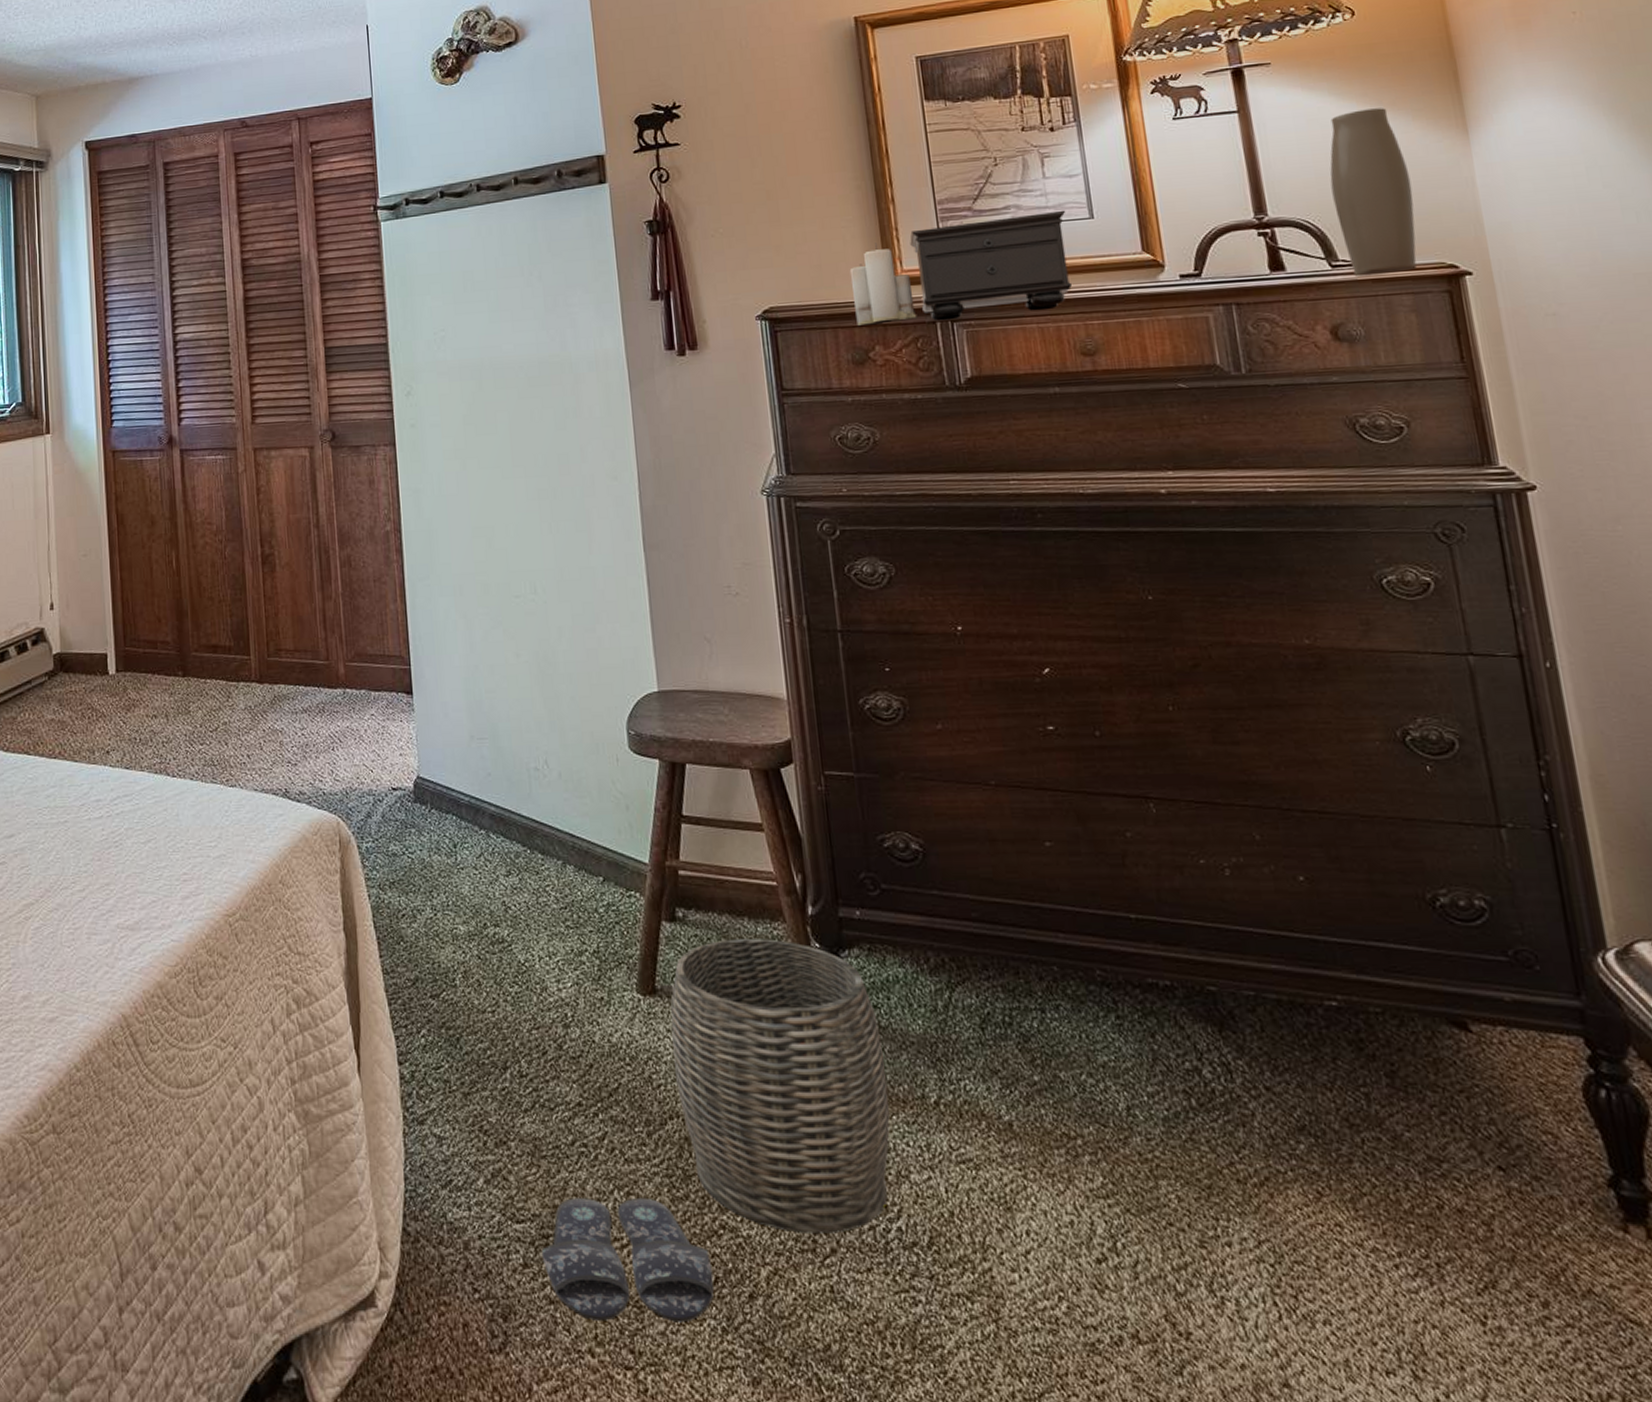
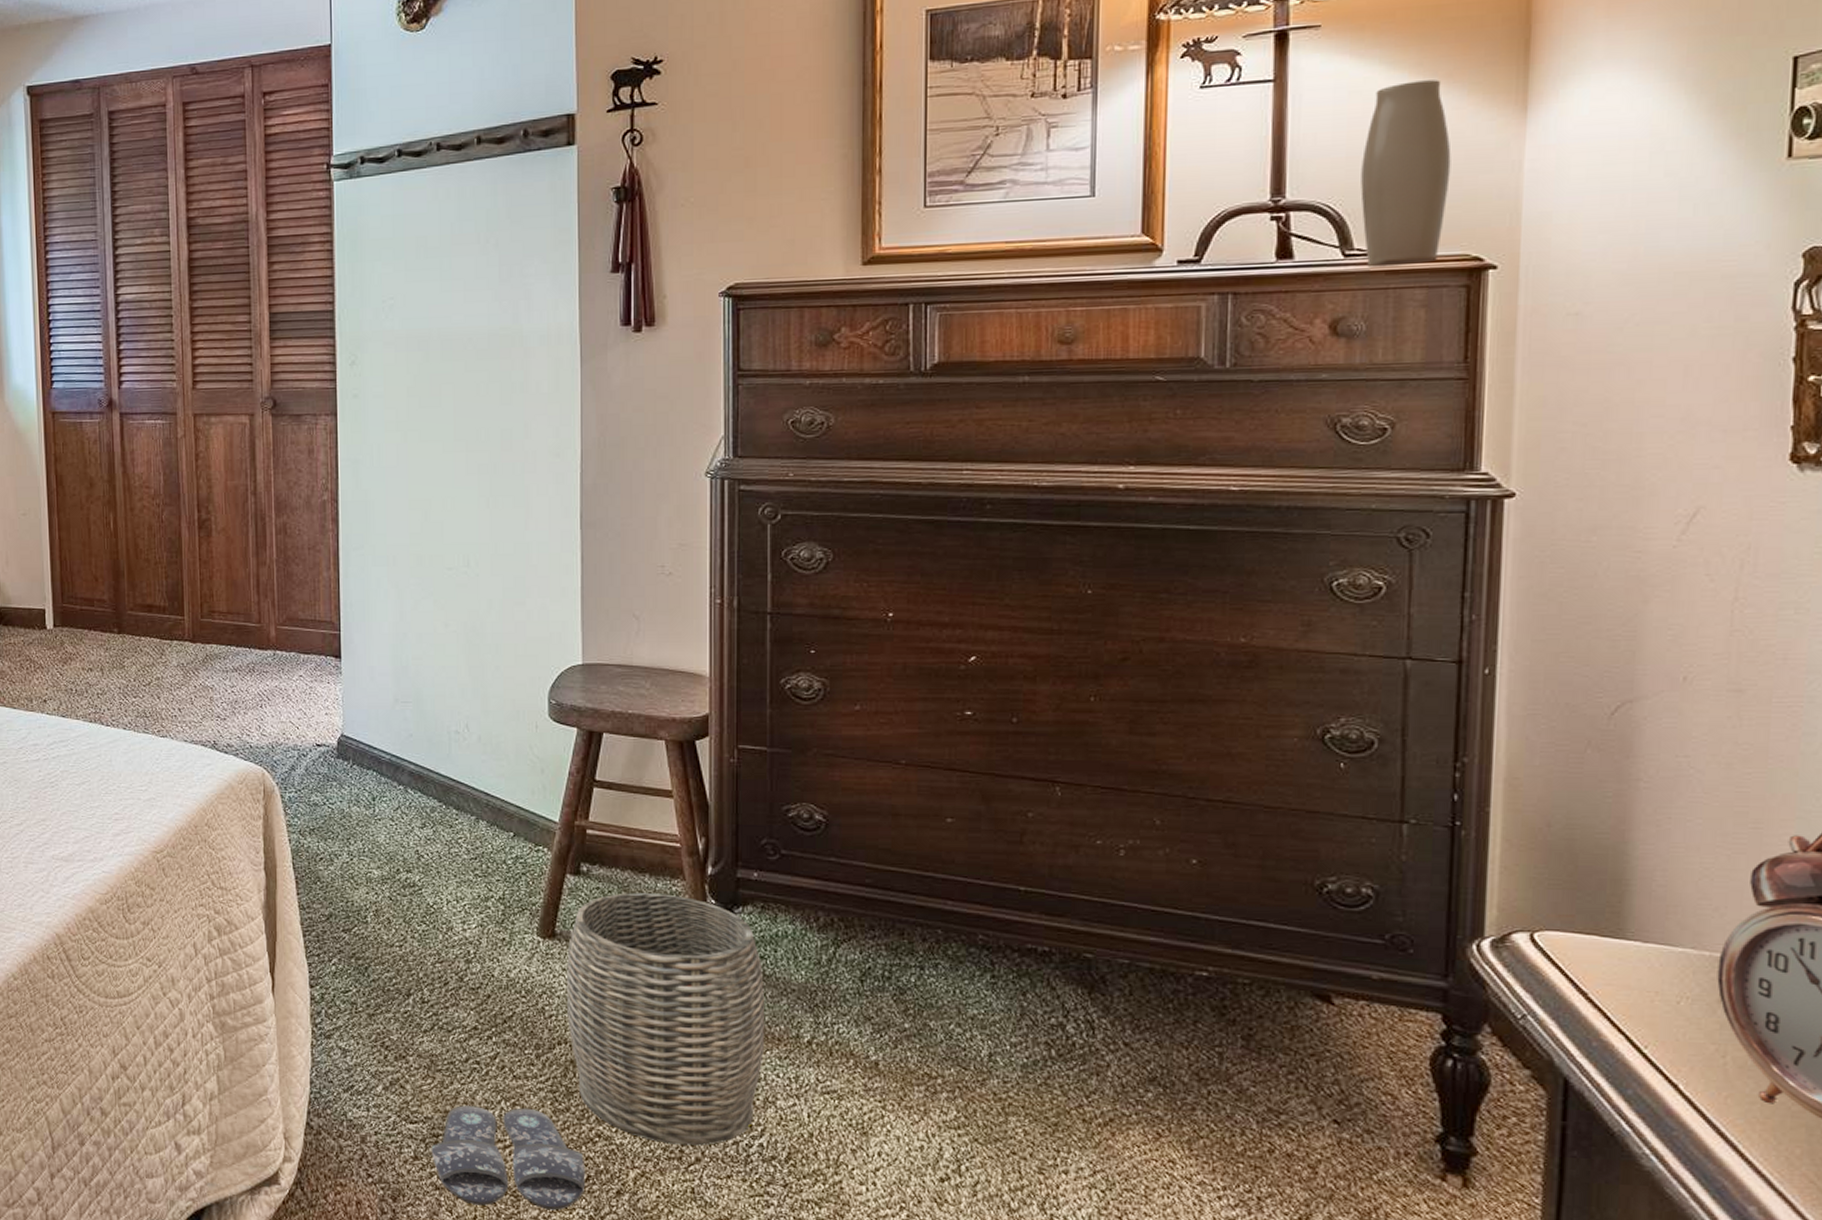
candle: present [849,243,918,327] -> none [824,217,890,307]
jewelry box: present [909,210,1072,321] -> none [892,186,1066,303]

